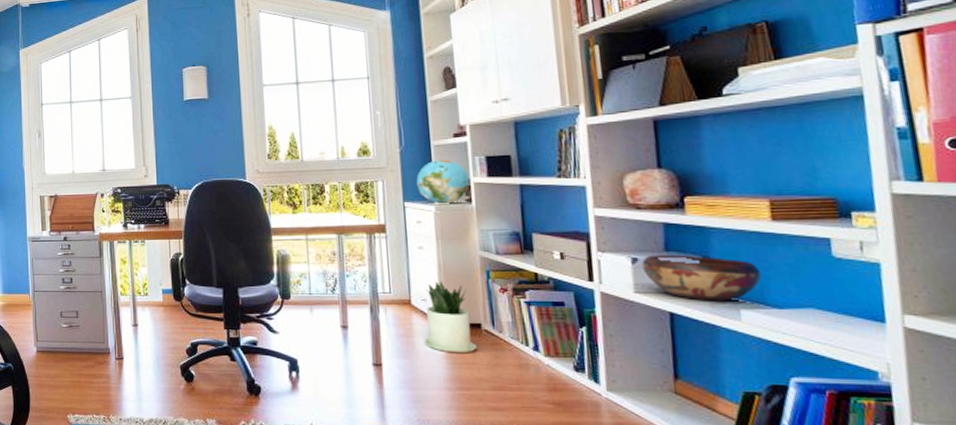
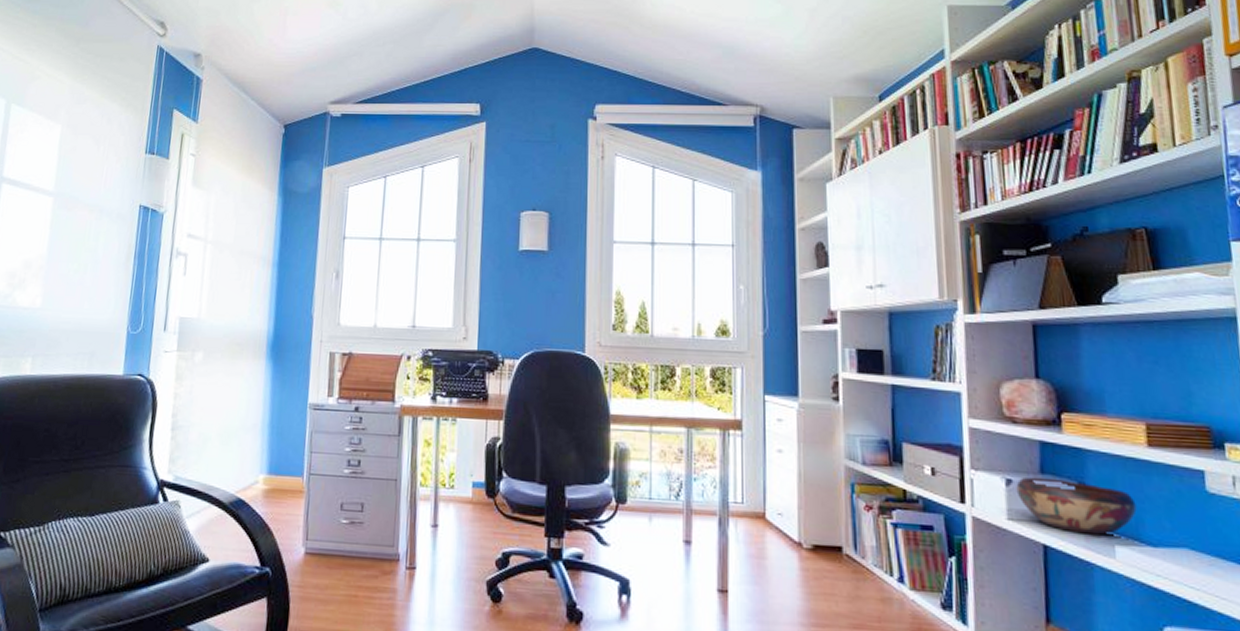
globe: present [416,159,470,204] -> none [779,348,838,401]
planter: present [423,281,476,354] -> none [777,492,836,582]

